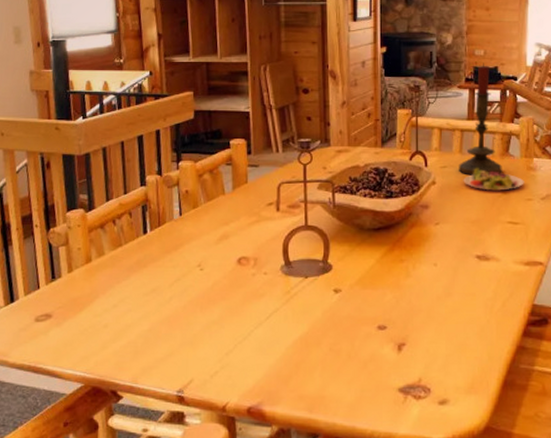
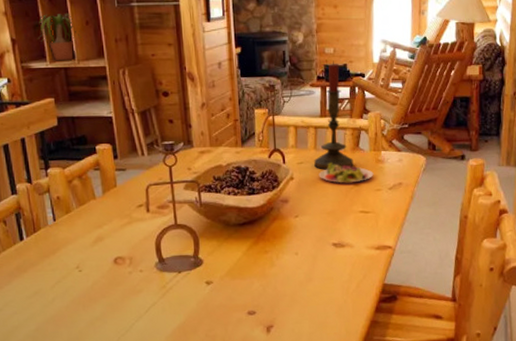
potted plant: none [186,11,226,56] -> present [39,14,82,61]

